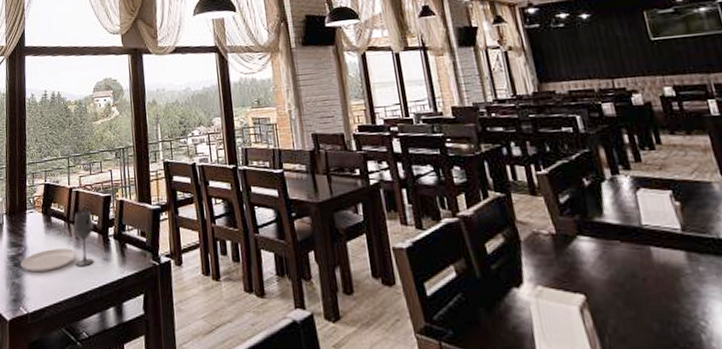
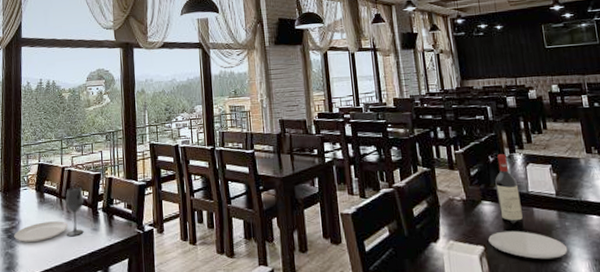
plate: none [589,275,706,316] -> present [488,230,568,260]
wine bottle: none [593,176,640,279] -> present [495,154,524,233]

